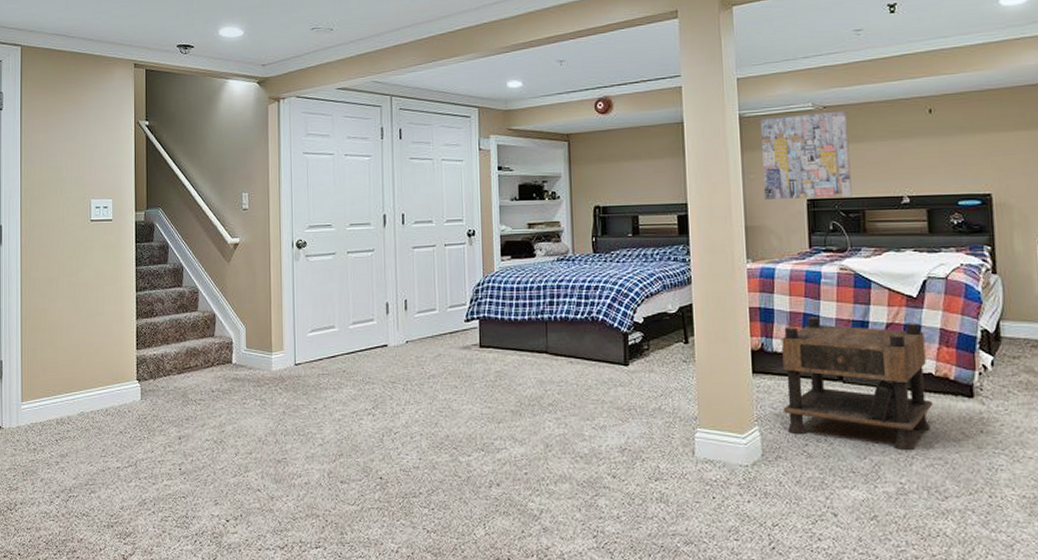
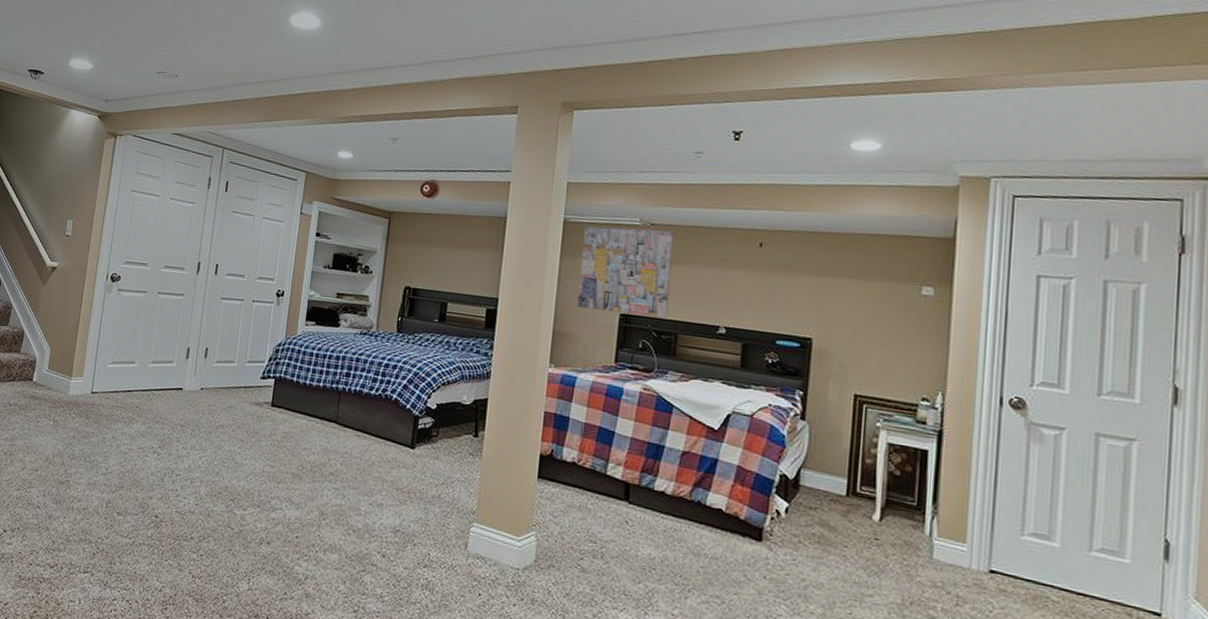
nightstand: present [782,316,933,451] -> none [562,431,720,585]

